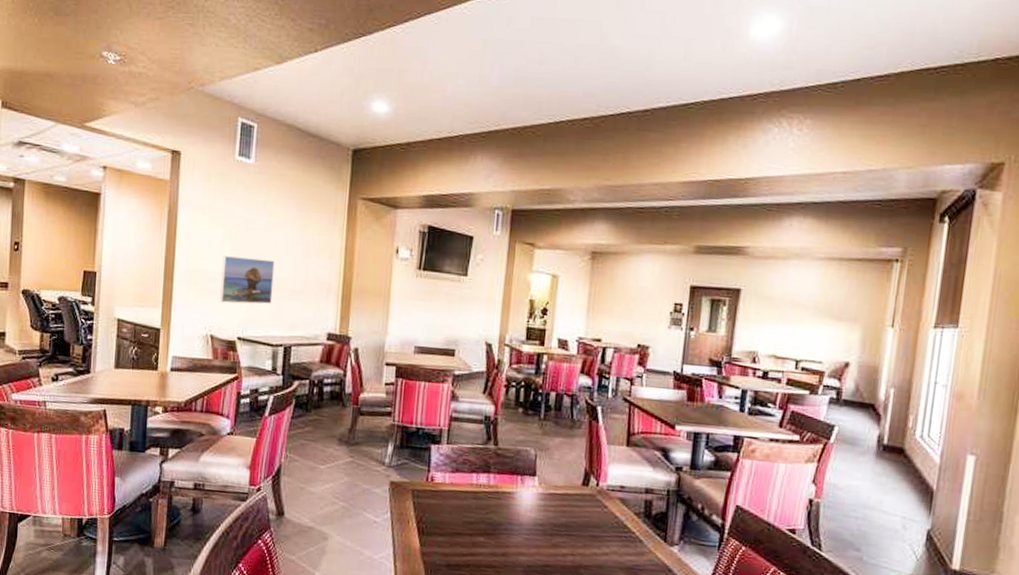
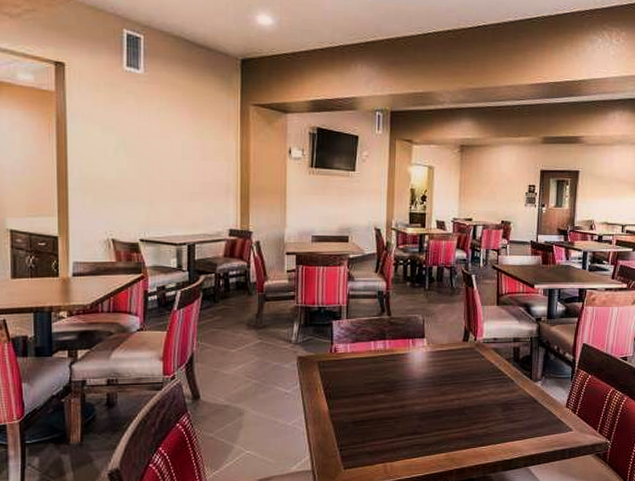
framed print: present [220,256,275,304] -> none [118,163,172,208]

